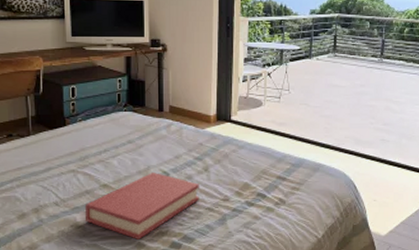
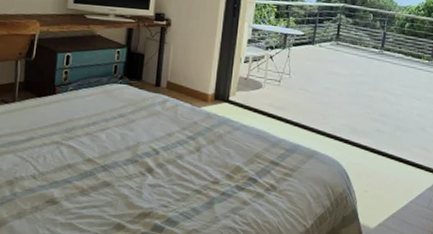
hardback book: present [84,173,199,239] -> none [63,149,189,220]

